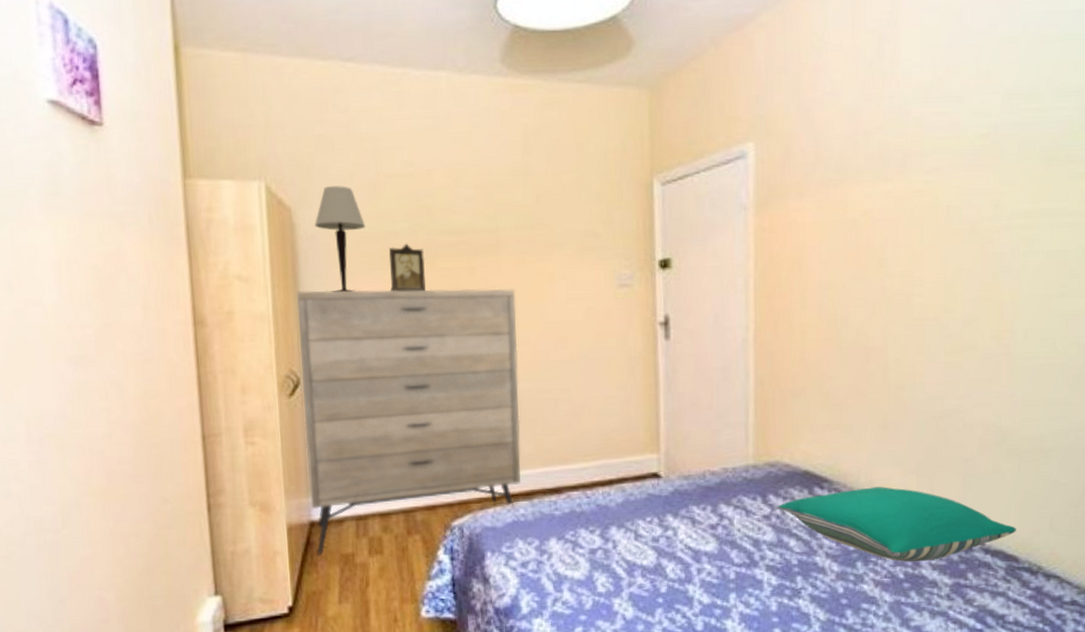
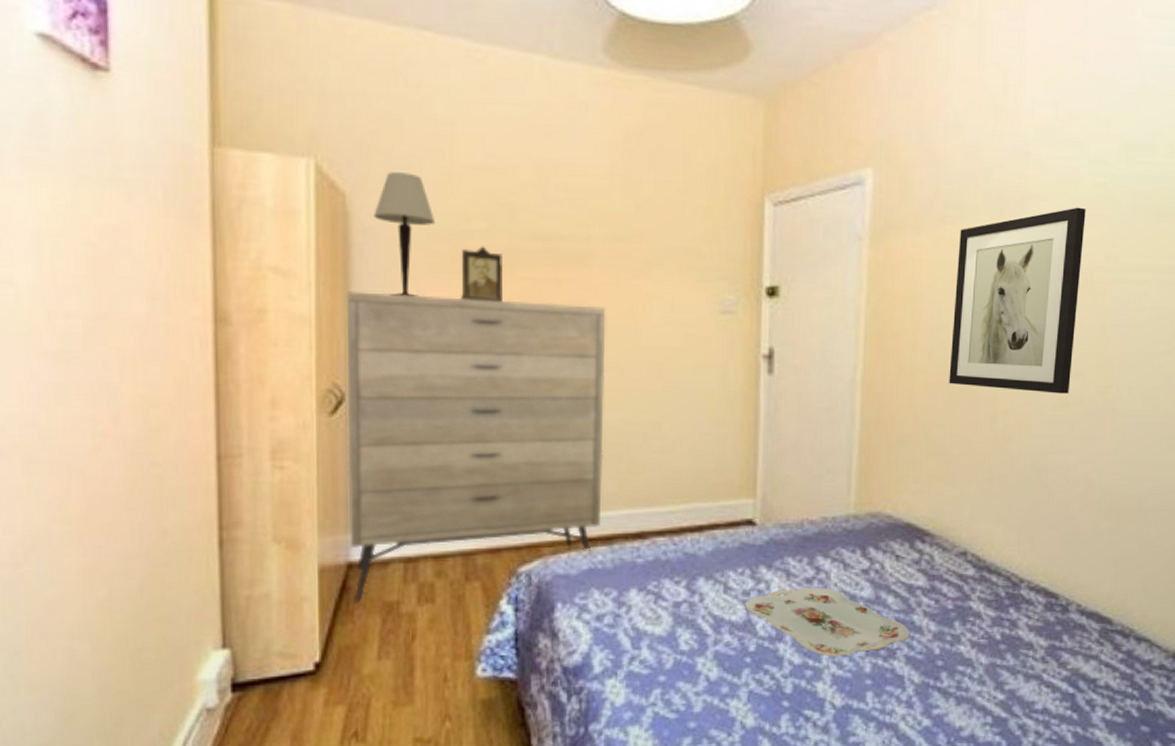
serving tray: none [654,533,814,597] -> present [744,587,911,657]
pillow: present [777,486,1016,562] -> none [876,543,1112,623]
wall art: none [839,159,970,341] -> present [949,207,1086,394]

